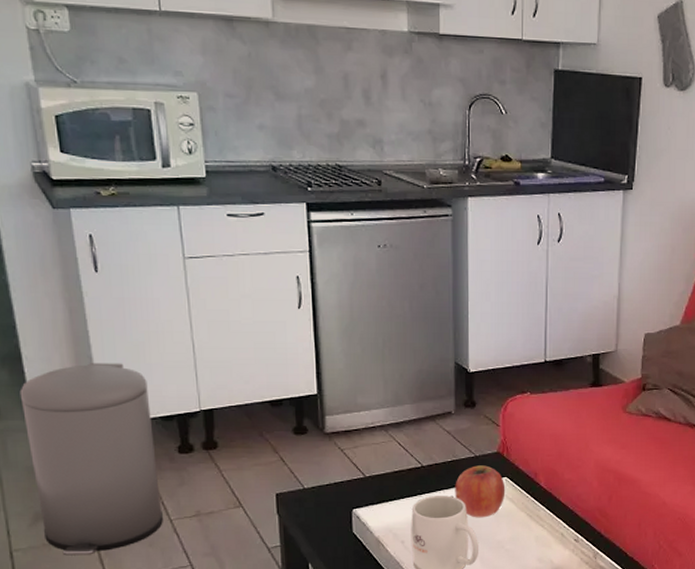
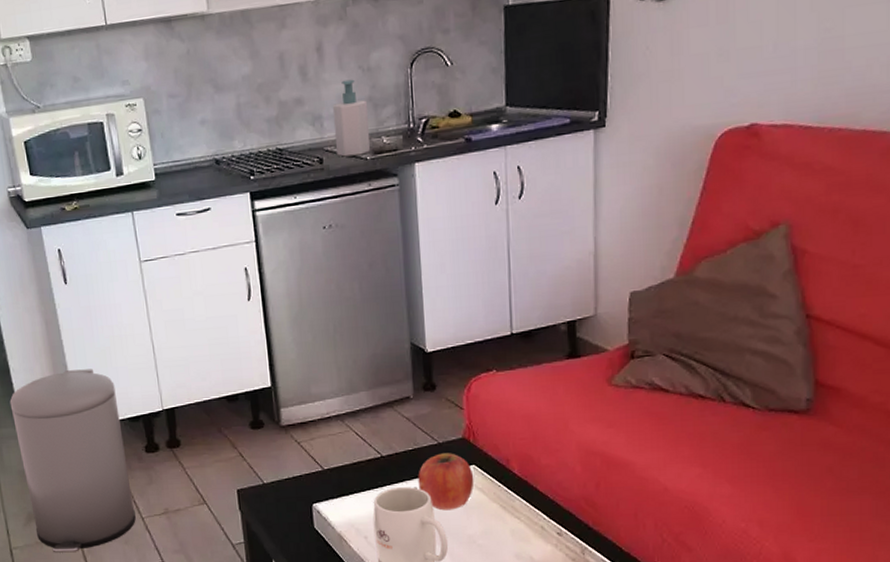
soap bottle: none [393,110,428,183] -> present [332,79,371,157]

